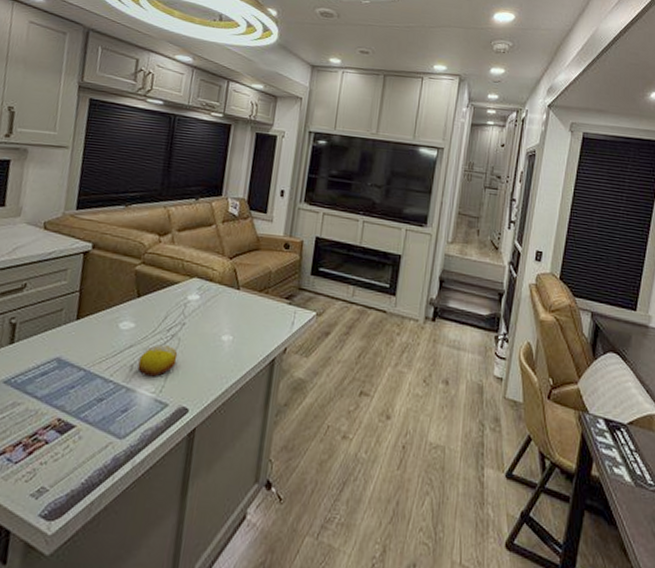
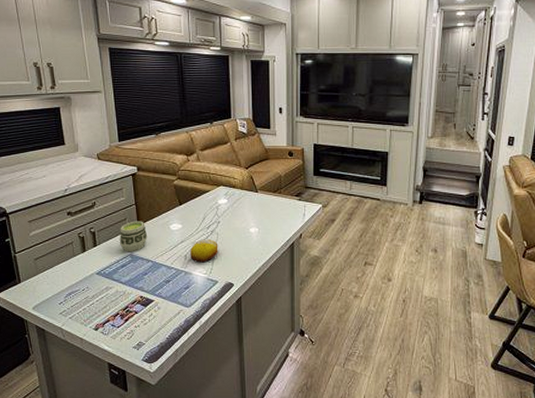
cup: none [46,313,87,356] -> present [120,221,148,253]

